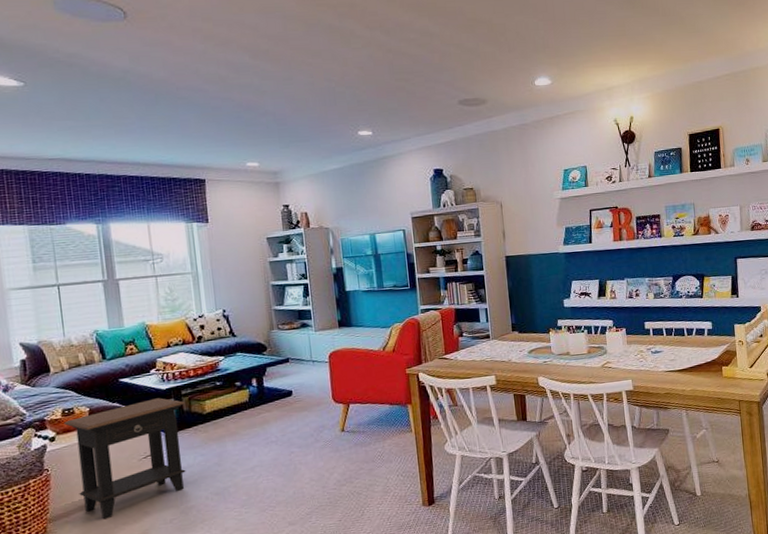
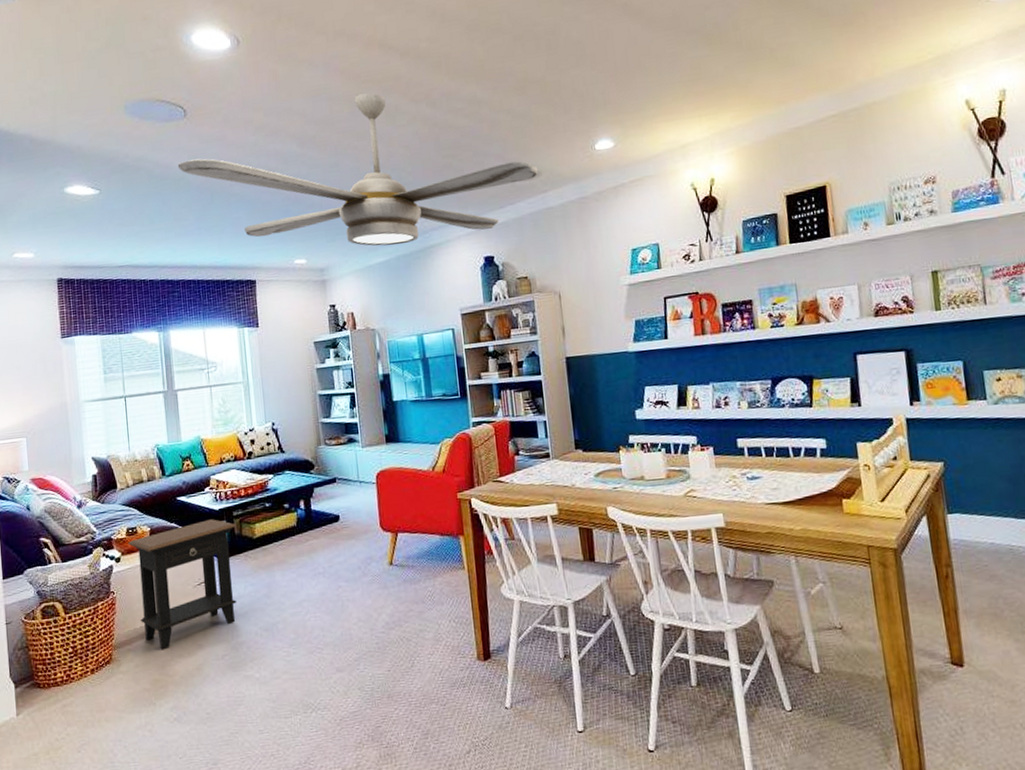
ceiling fan: none [116,15,485,155] -> present [177,92,539,247]

